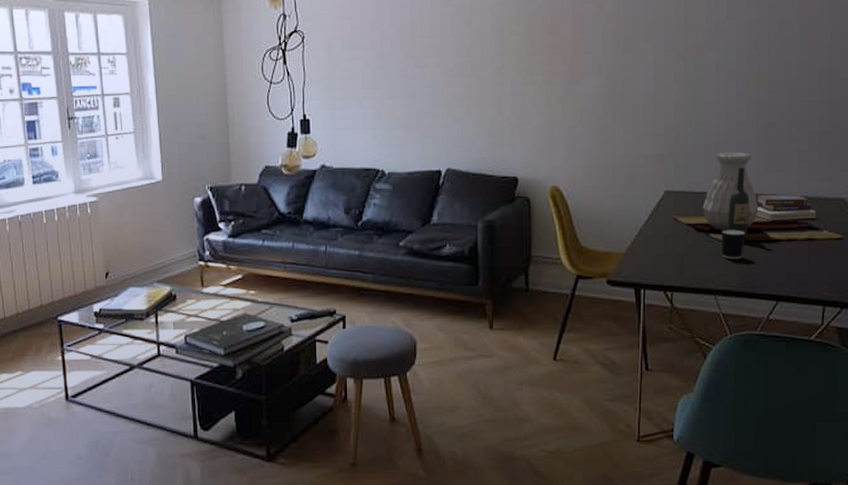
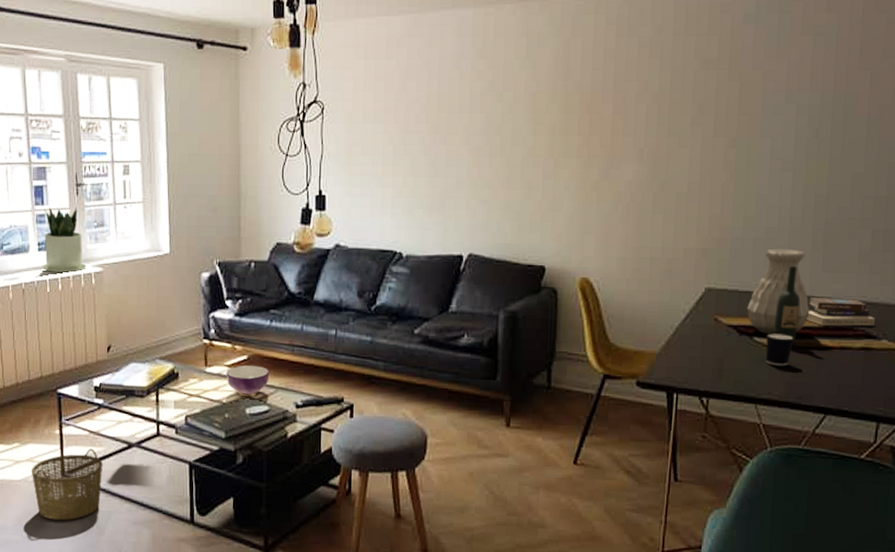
basket: none [35,373,107,444] -> present [31,449,103,521]
planter: none [37,139,82,204] -> present [42,206,87,273]
bowl: none [222,283,264,315] -> present [226,365,270,397]

